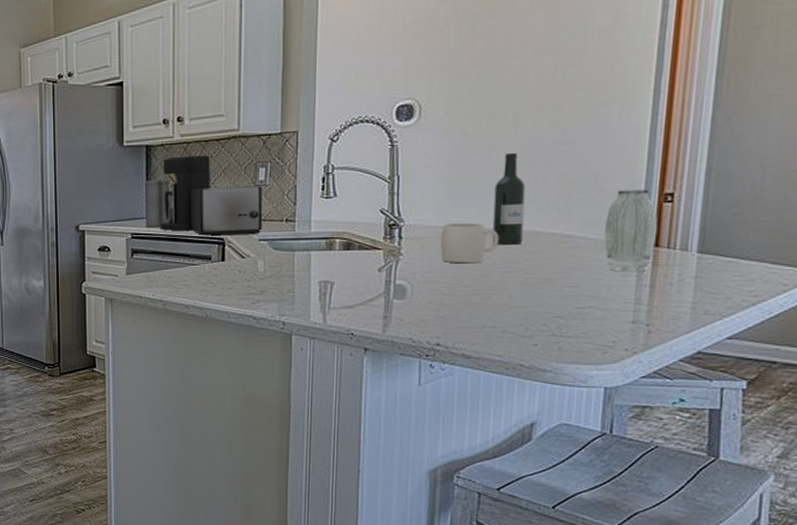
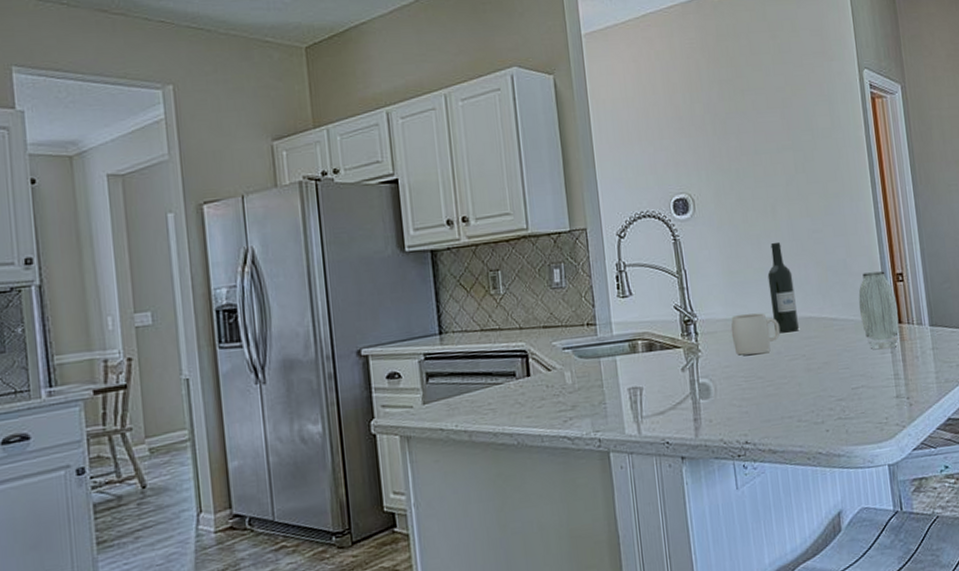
canister: present [144,179,170,228] -> none [432,287,467,346]
coffee maker: present [160,155,210,231] -> none [451,258,505,347]
toaster: present [189,185,263,236] -> none [484,288,565,350]

